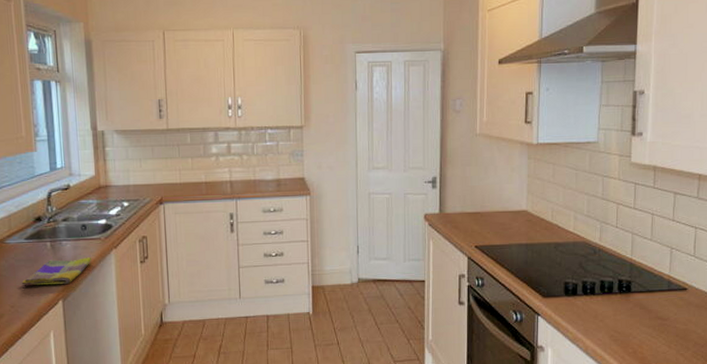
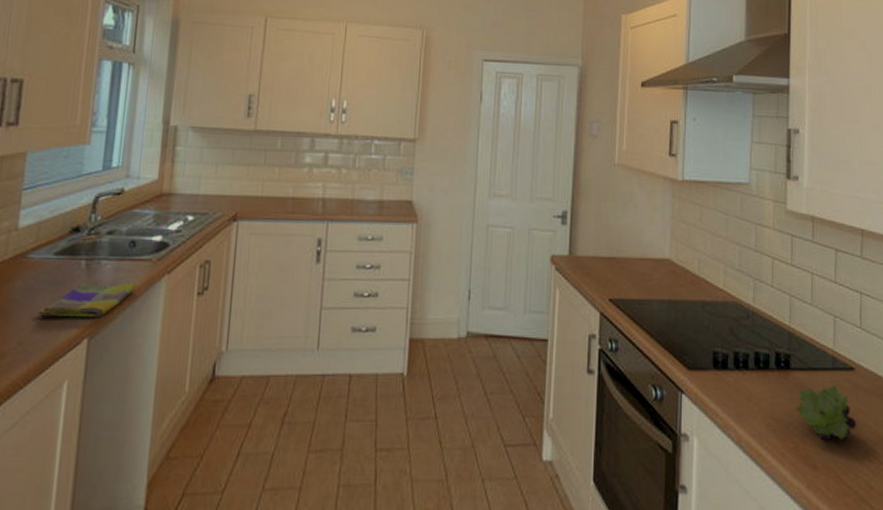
fruit: none [635,303,688,345] -> present [795,385,857,440]

